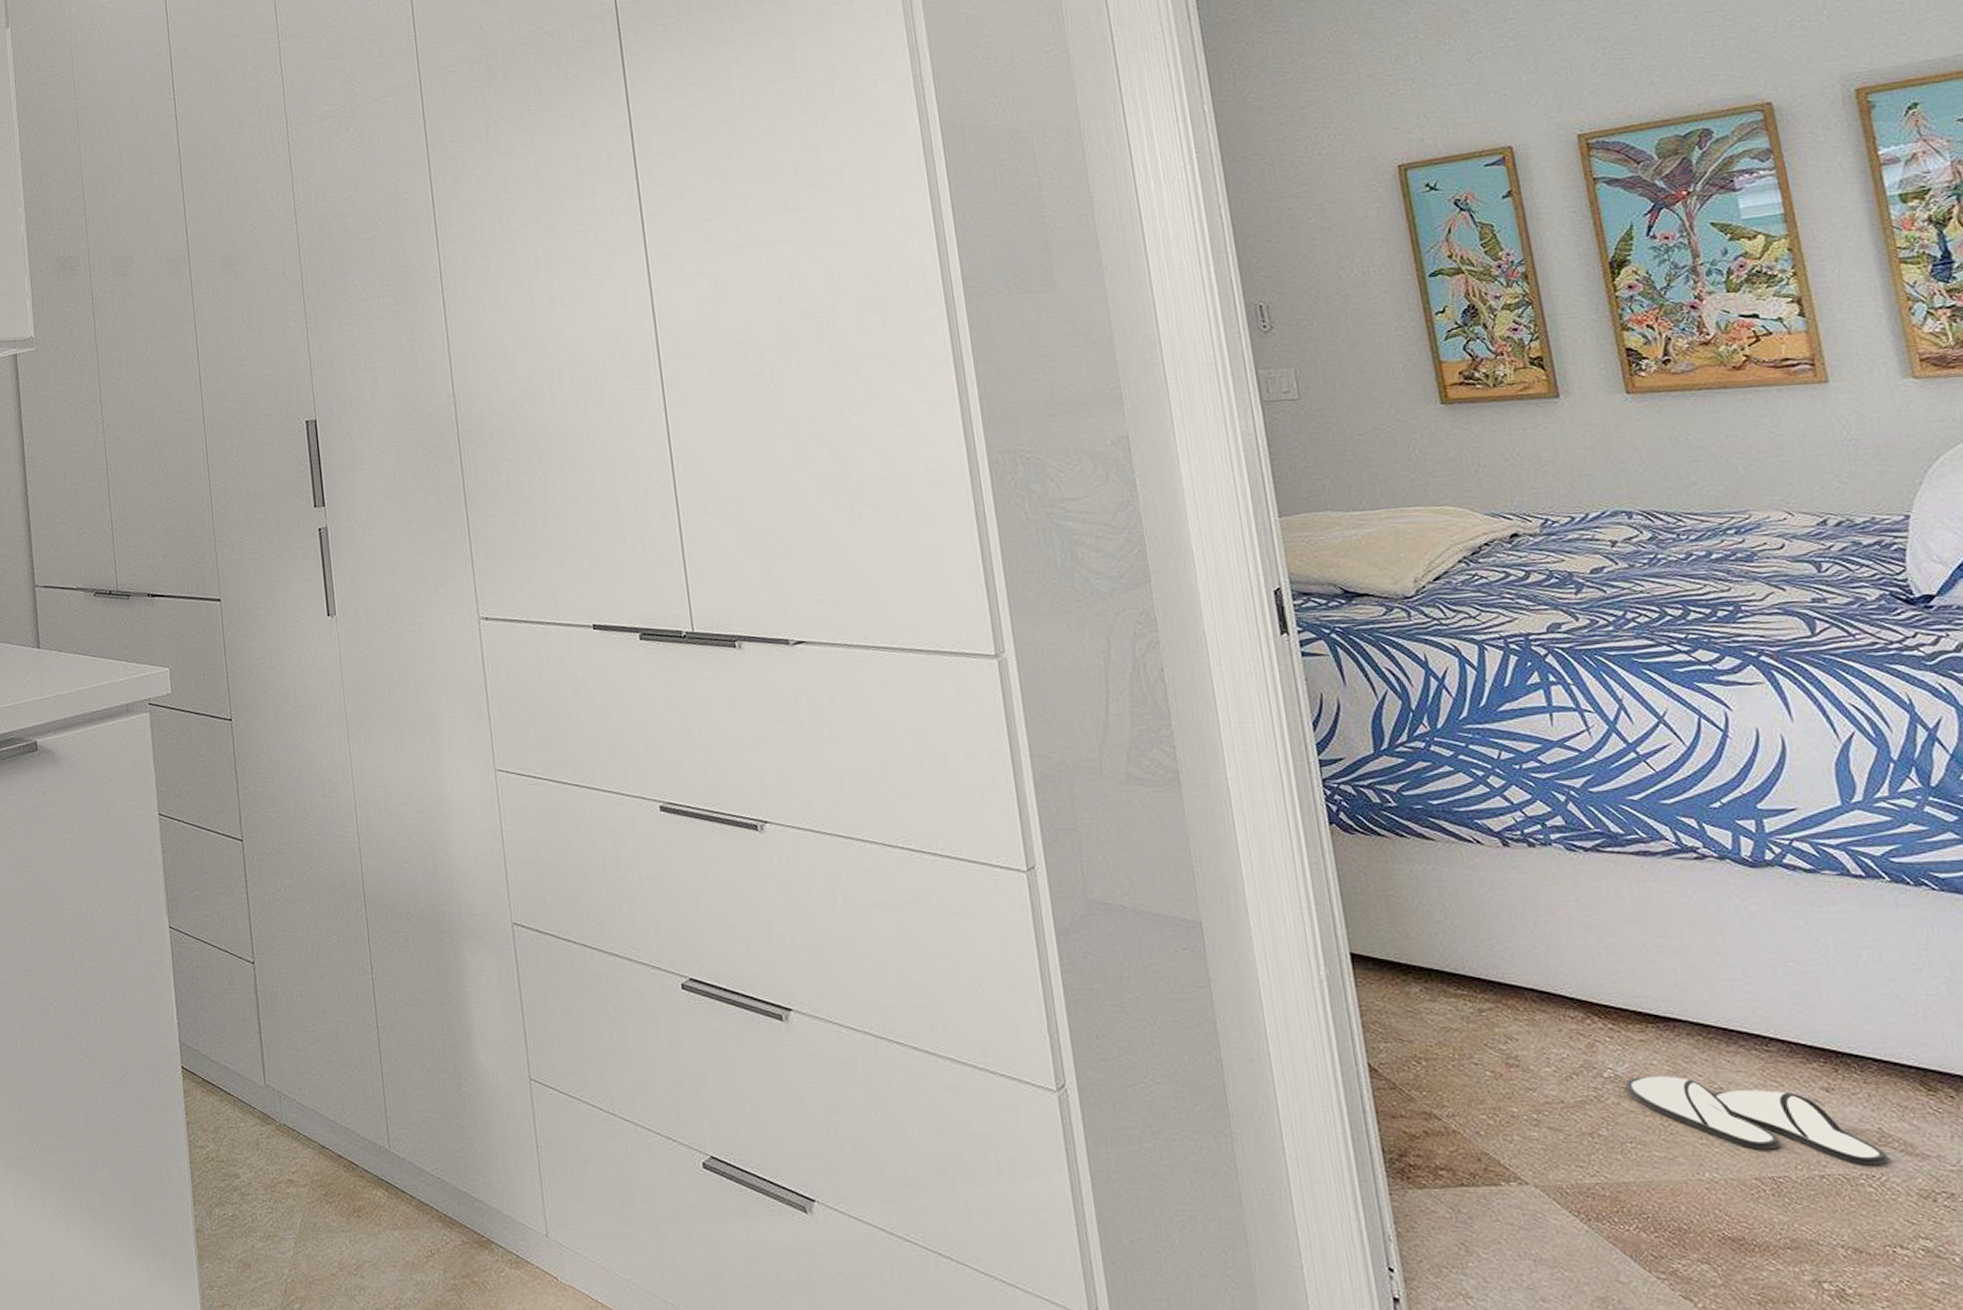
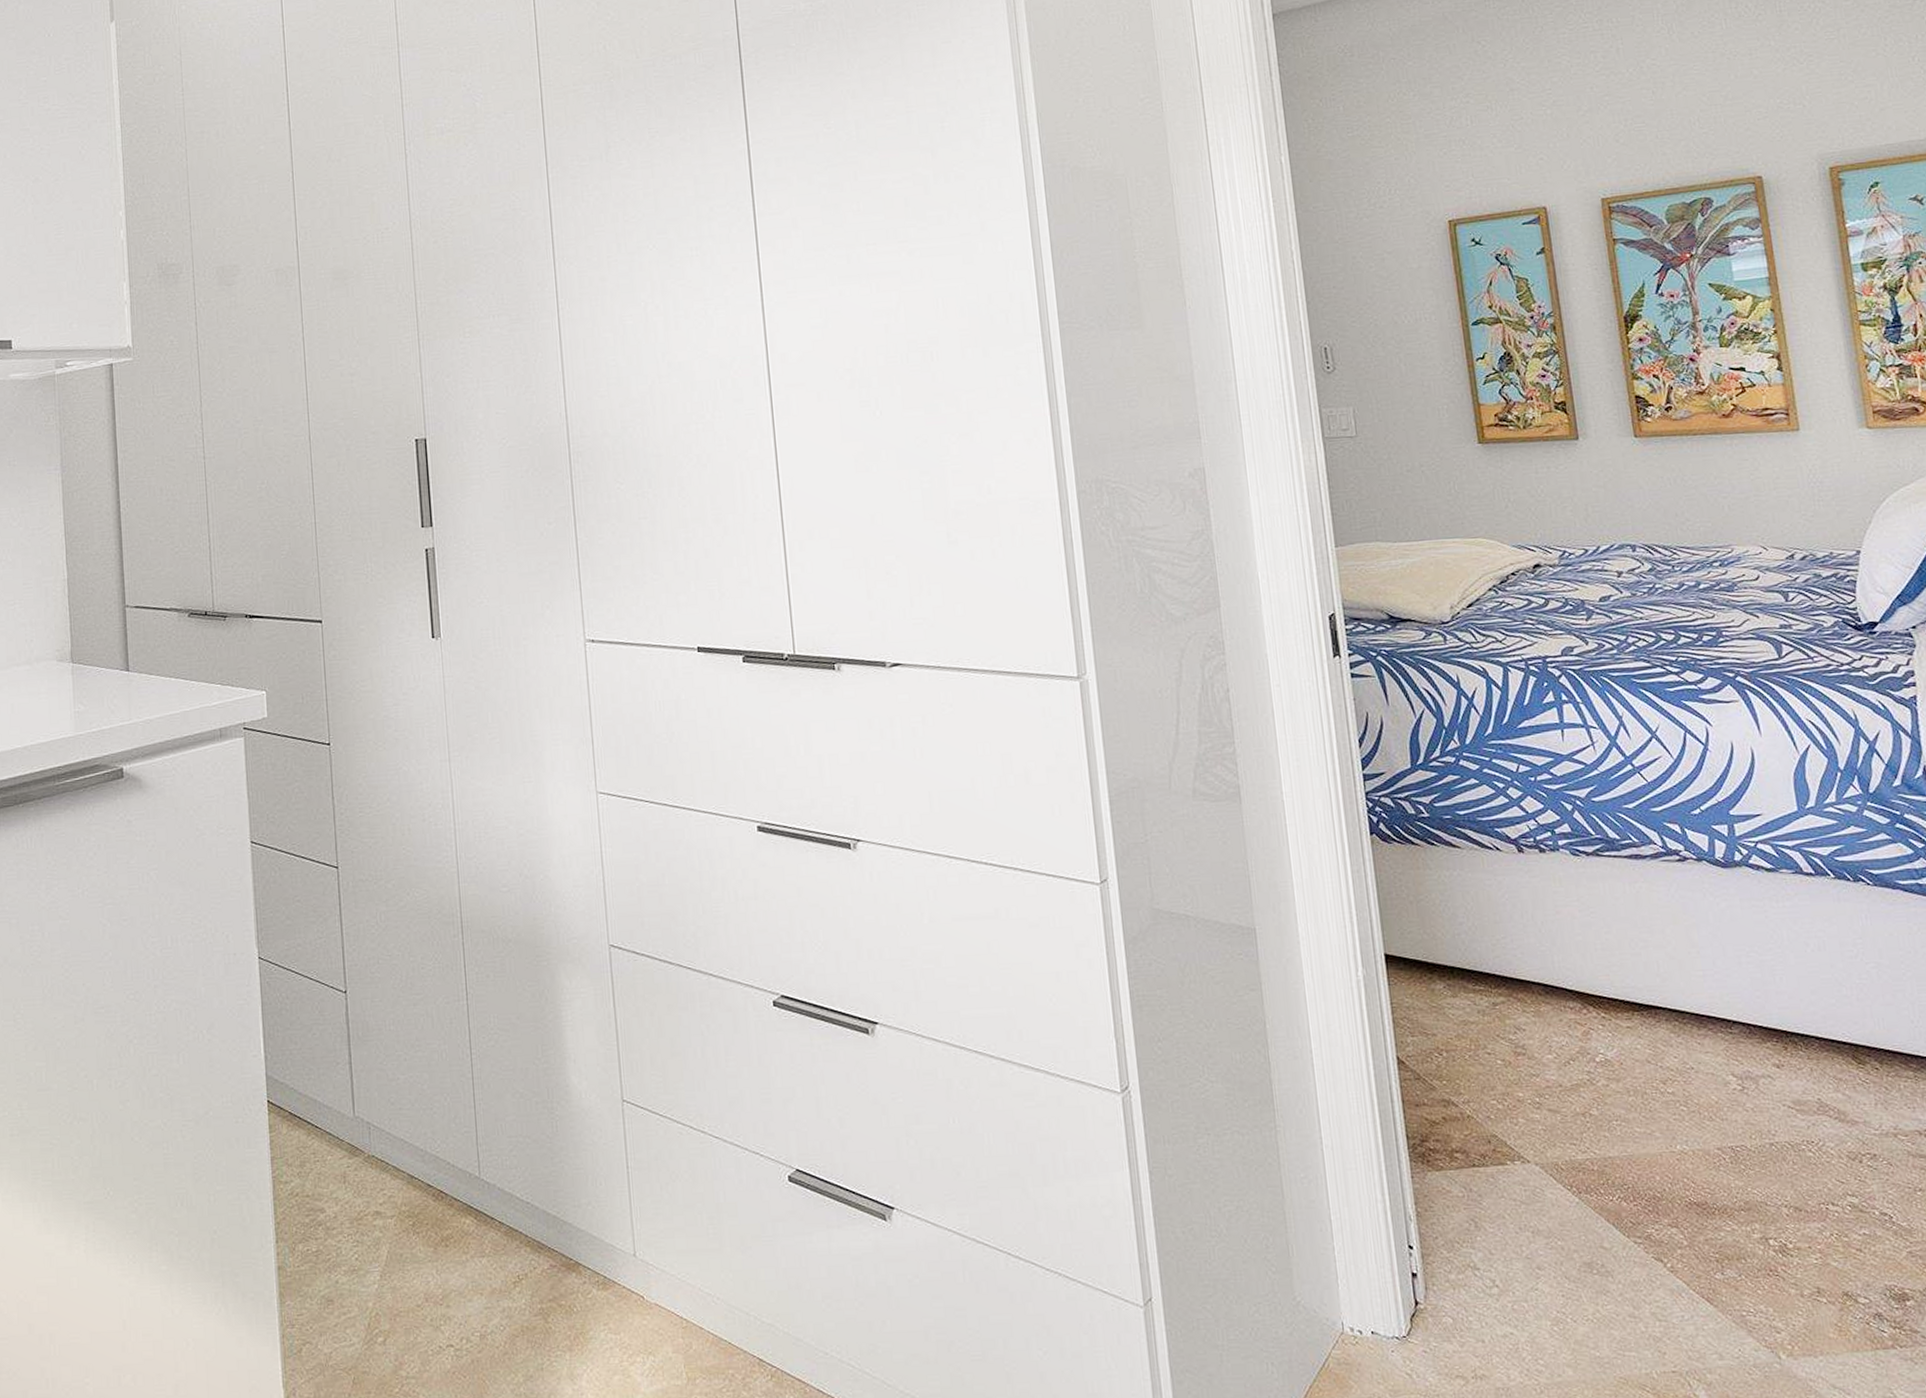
slippers: present [1626,1076,1888,1166] -> none [1614,1059,1825,1133]

